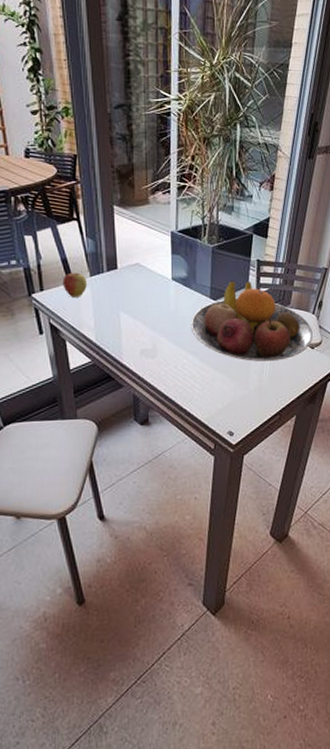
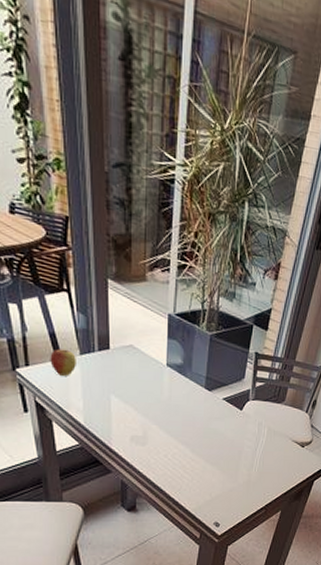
fruit bowl: present [190,281,313,362] -> none [183,372,304,457]

